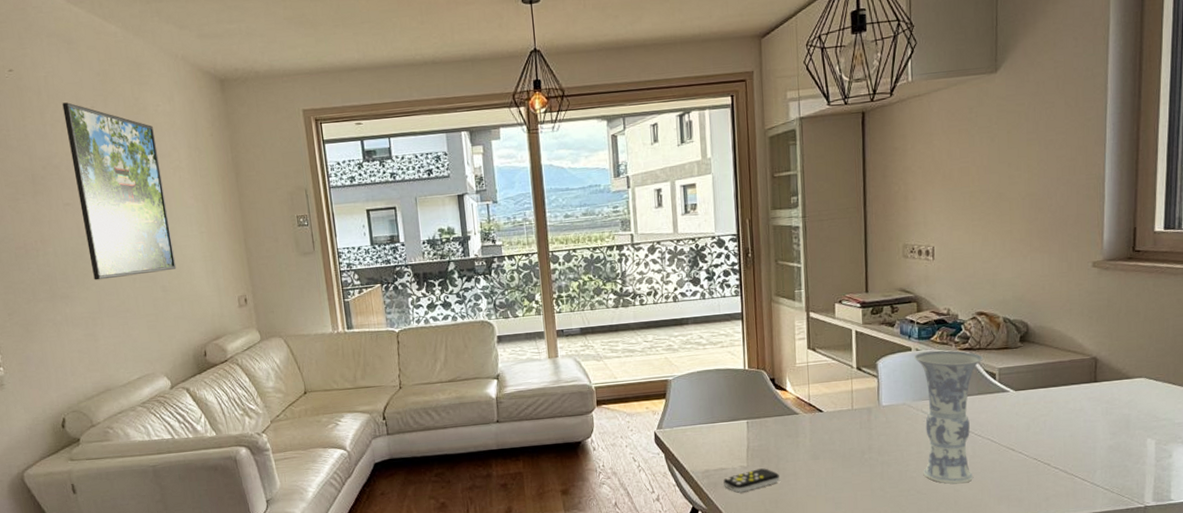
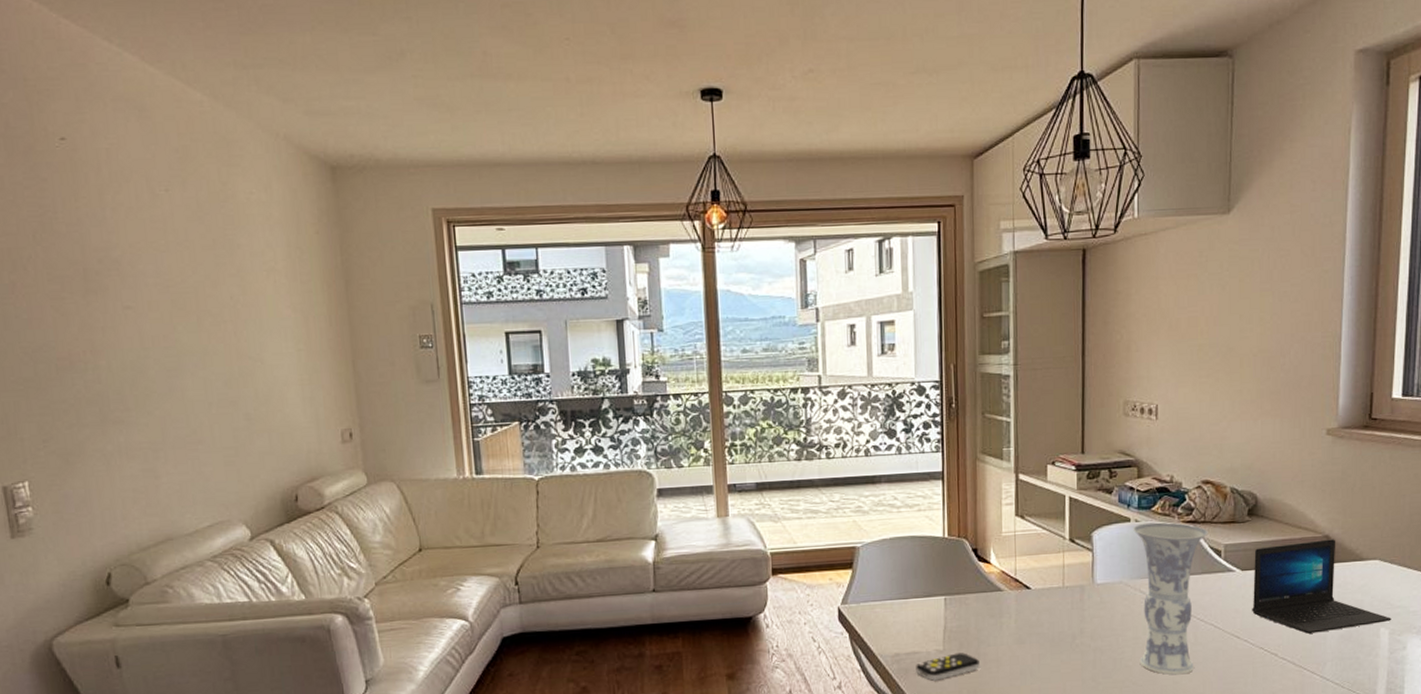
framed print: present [62,102,177,281] -> none [128,182,265,403]
laptop: none [1025,360,1158,445] -> present [1252,539,1392,634]

